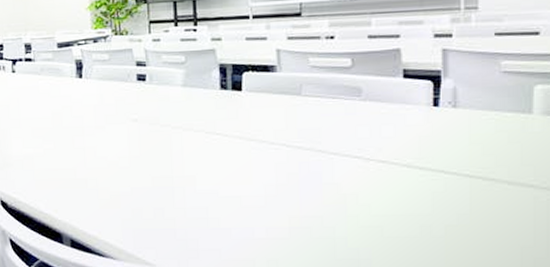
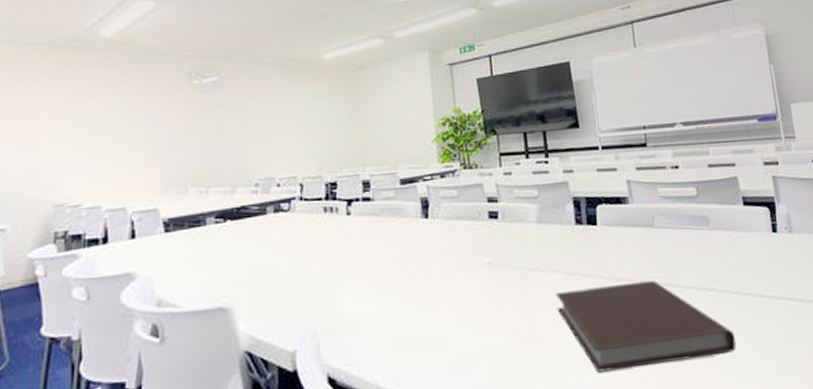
notebook: none [197,144,375,220] -> present [556,280,736,373]

